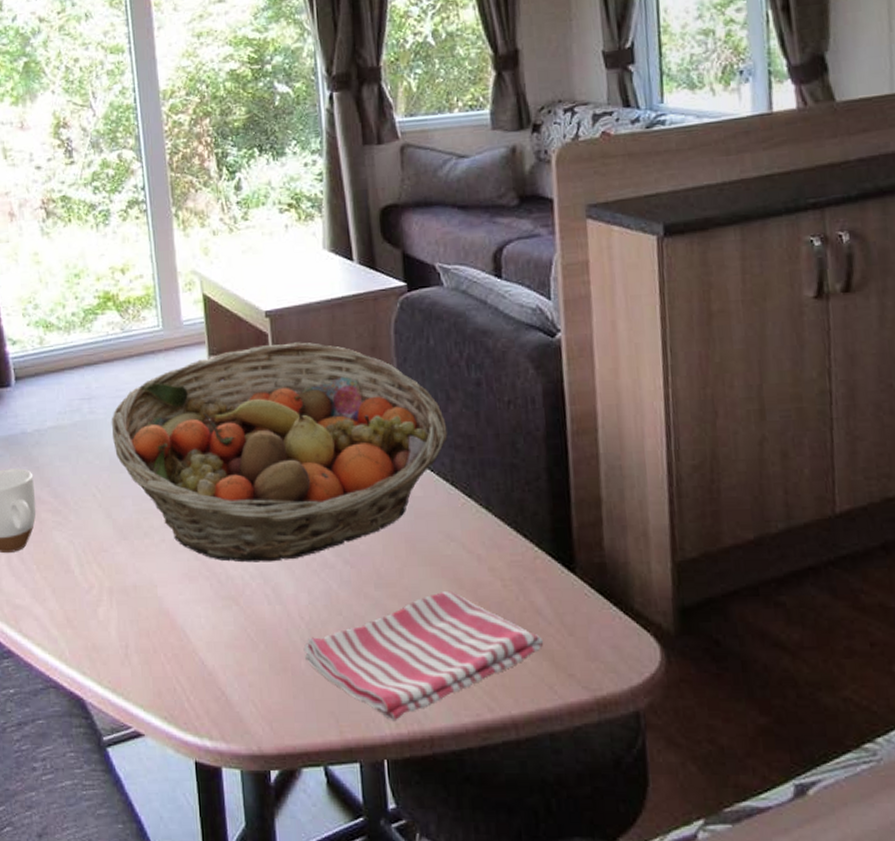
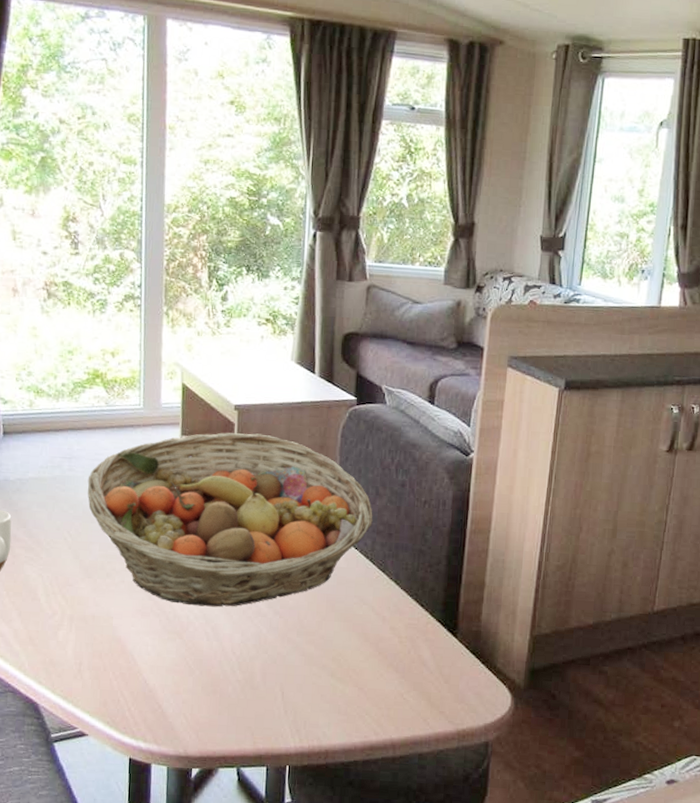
dish towel: present [303,590,544,720] -> none [232,641,425,737]

